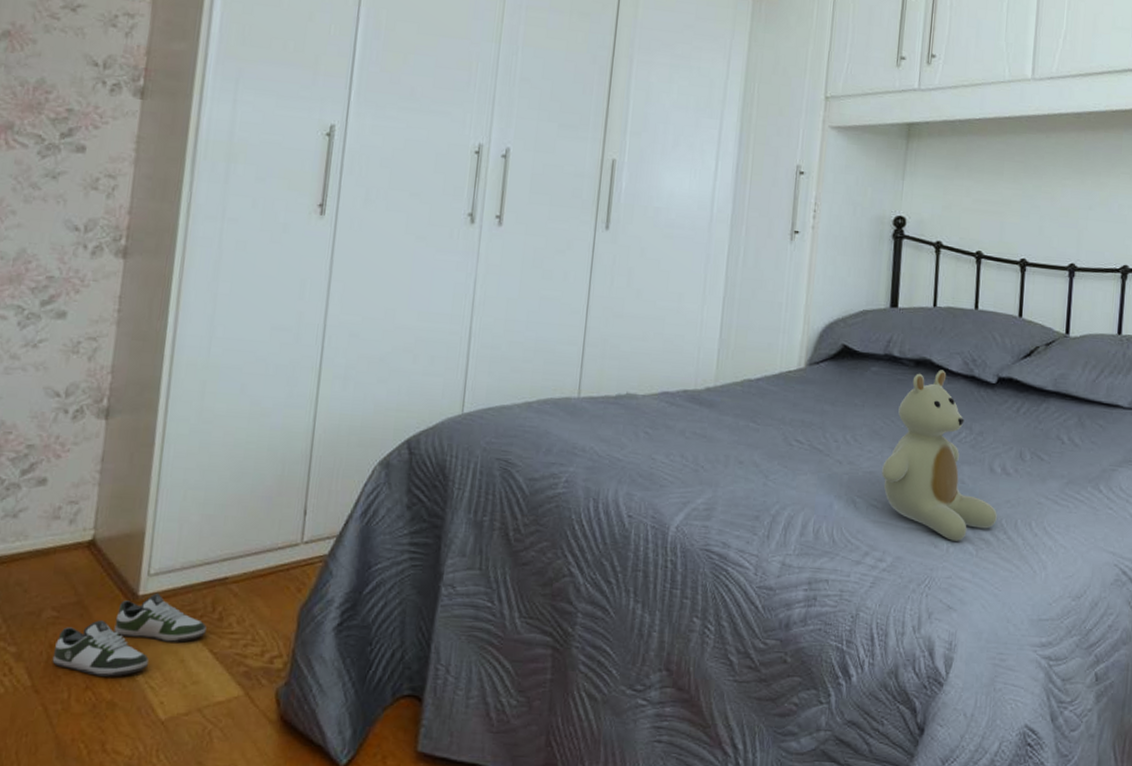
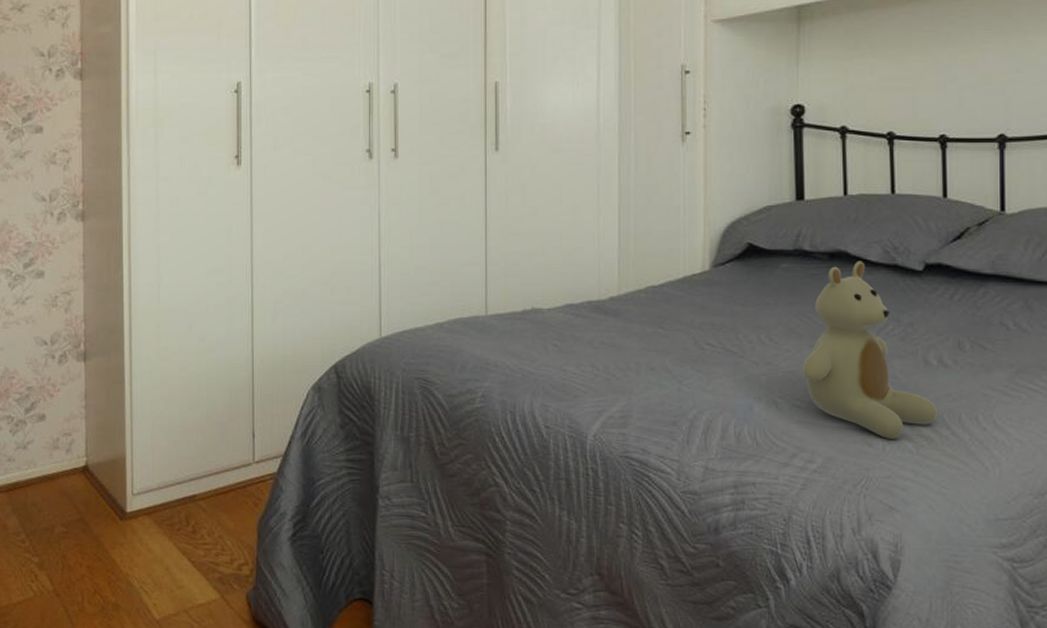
shoe: present [52,592,207,677] -> none [66,509,183,583]

